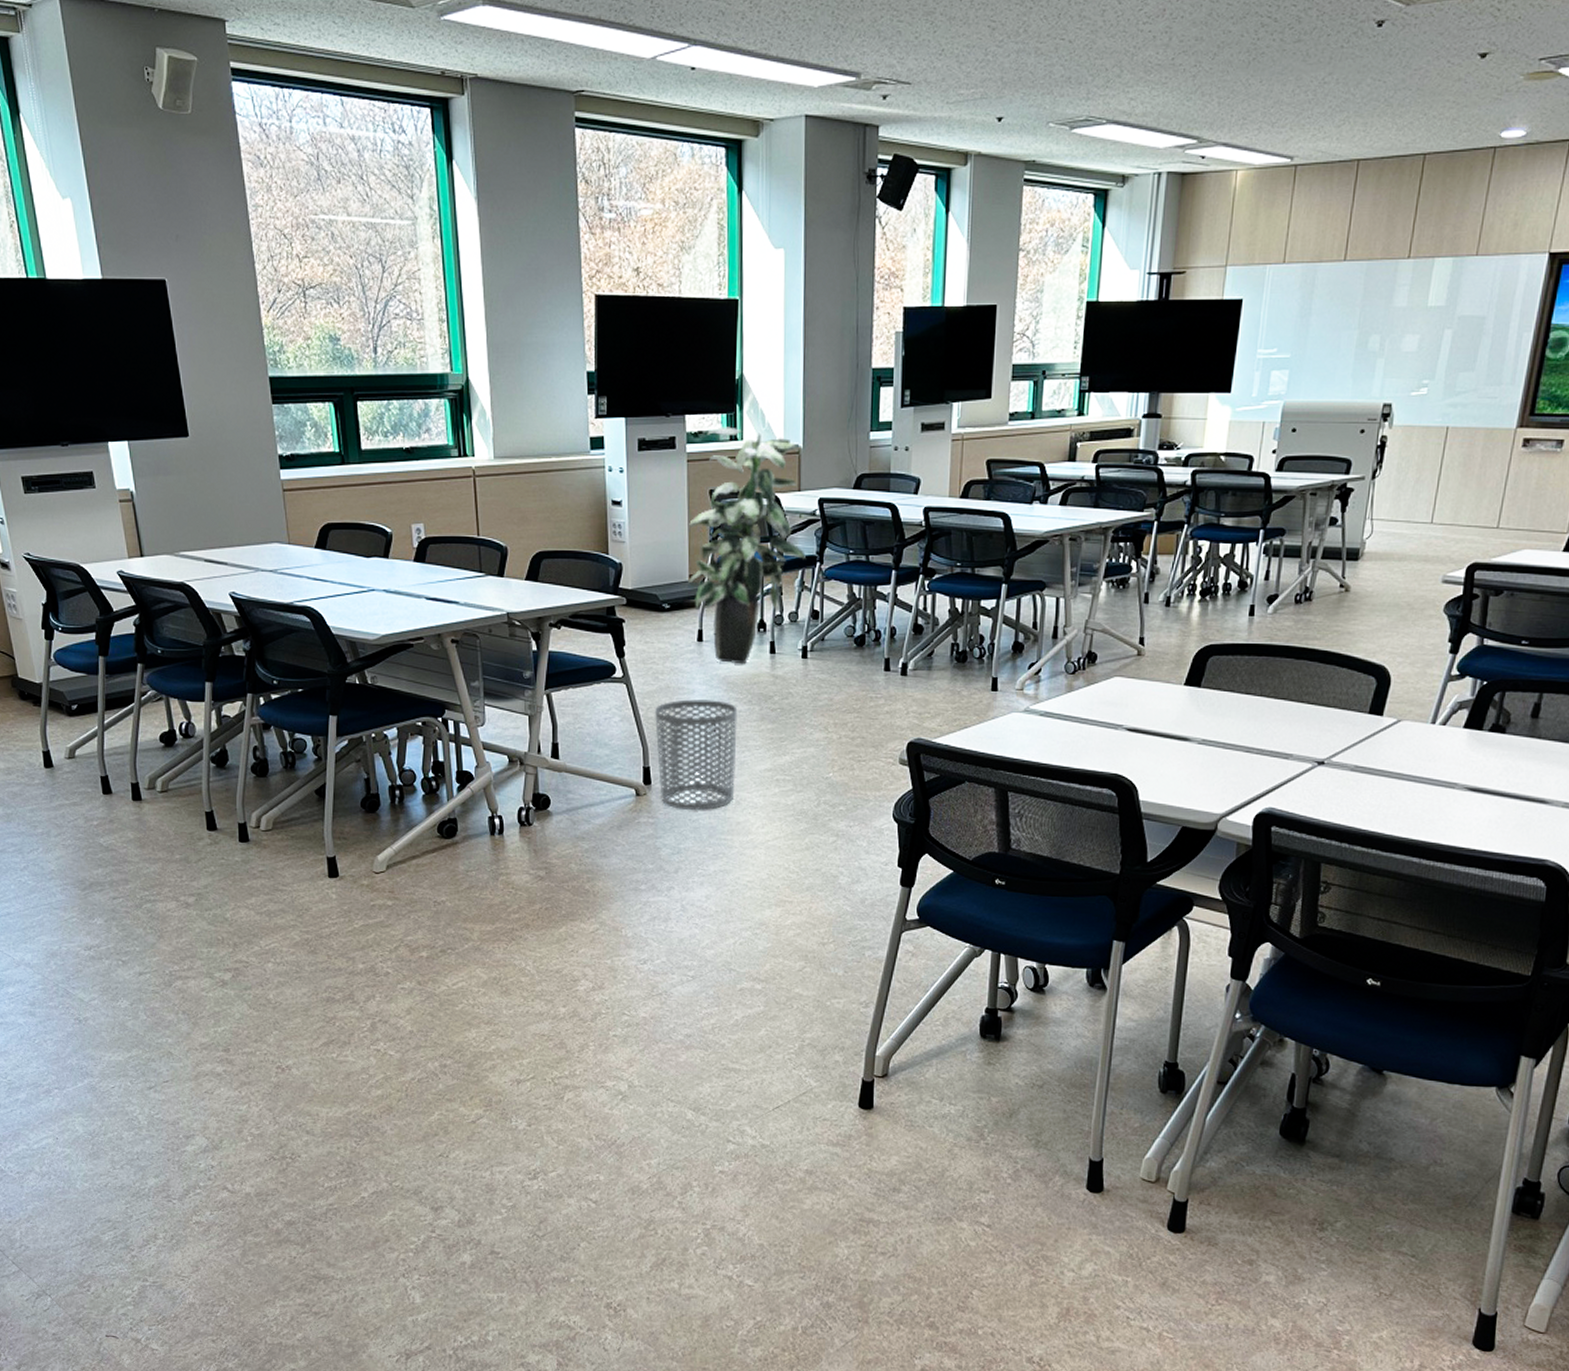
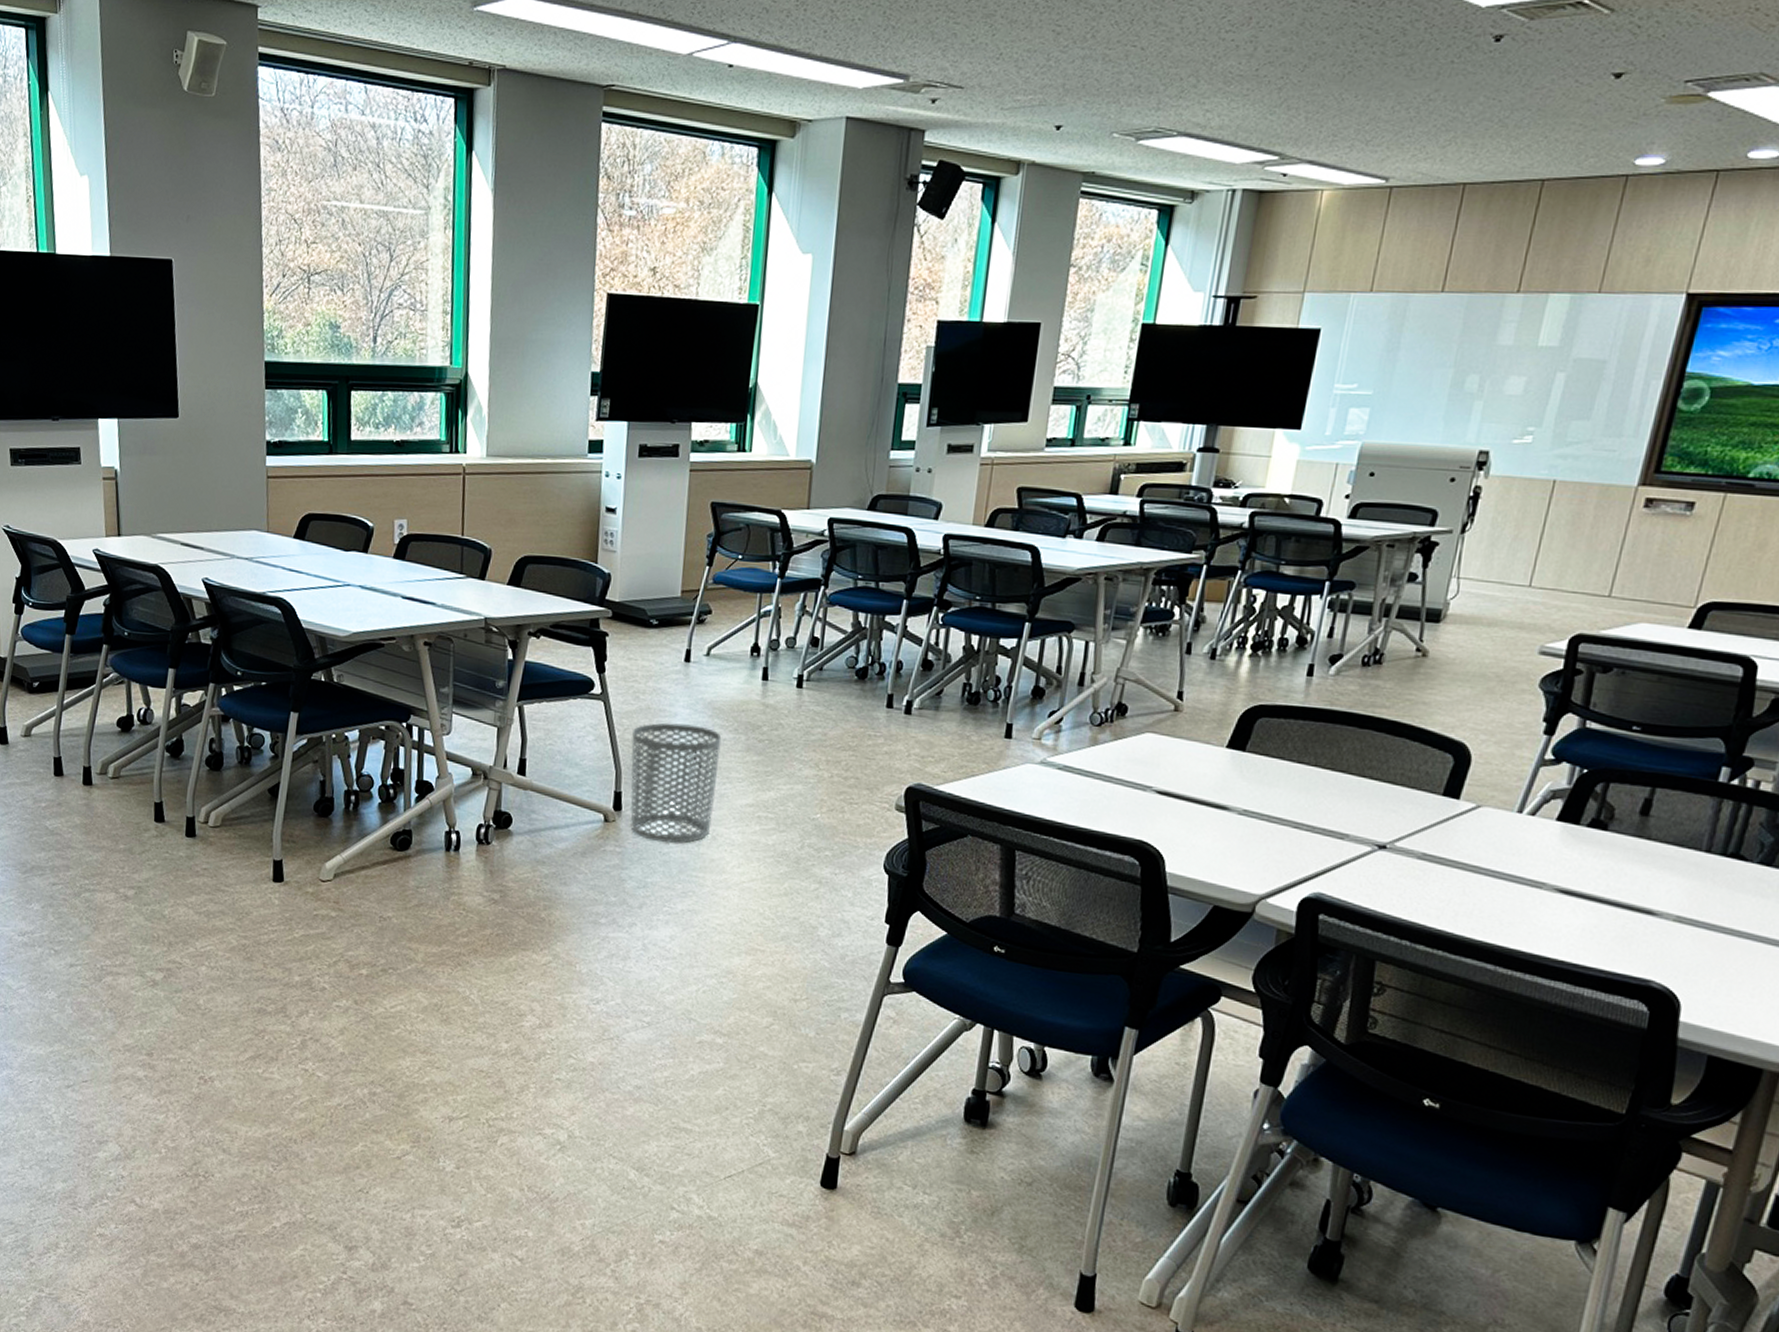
indoor plant: present [688,426,806,665] -> none [680,436,810,690]

